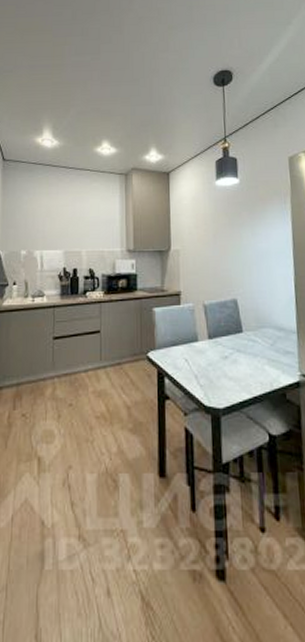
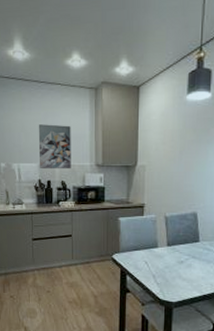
wall art: none [64,209,100,256] -> present [38,124,71,169]

